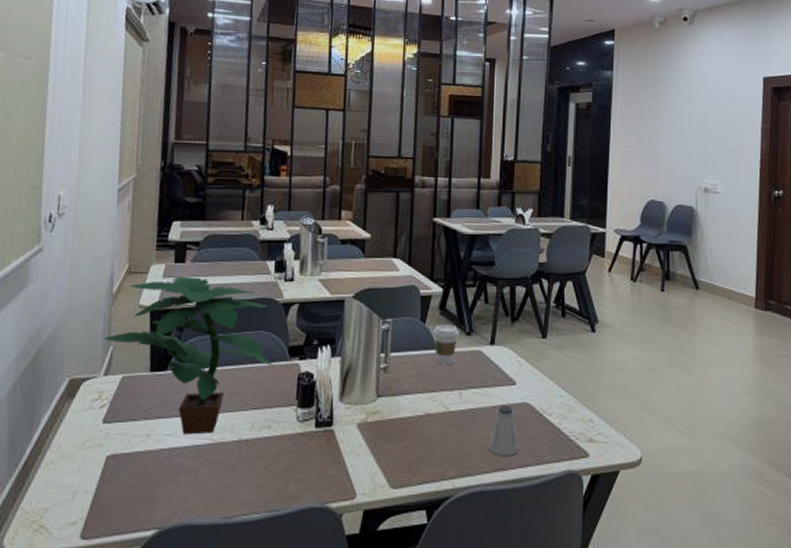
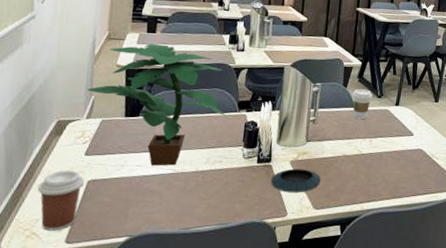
coffee cup: none [47,442,103,523] -> present [38,170,85,231]
saucer: none [334,434,398,467] -> present [271,168,321,193]
saltshaker: present [488,405,519,455] -> none [390,150,413,187]

